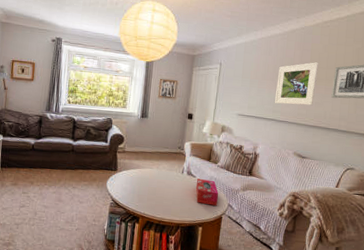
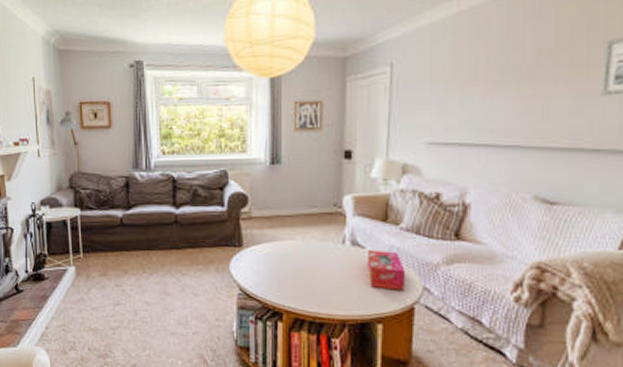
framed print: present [274,62,319,106] -> none [491,37,573,118]

